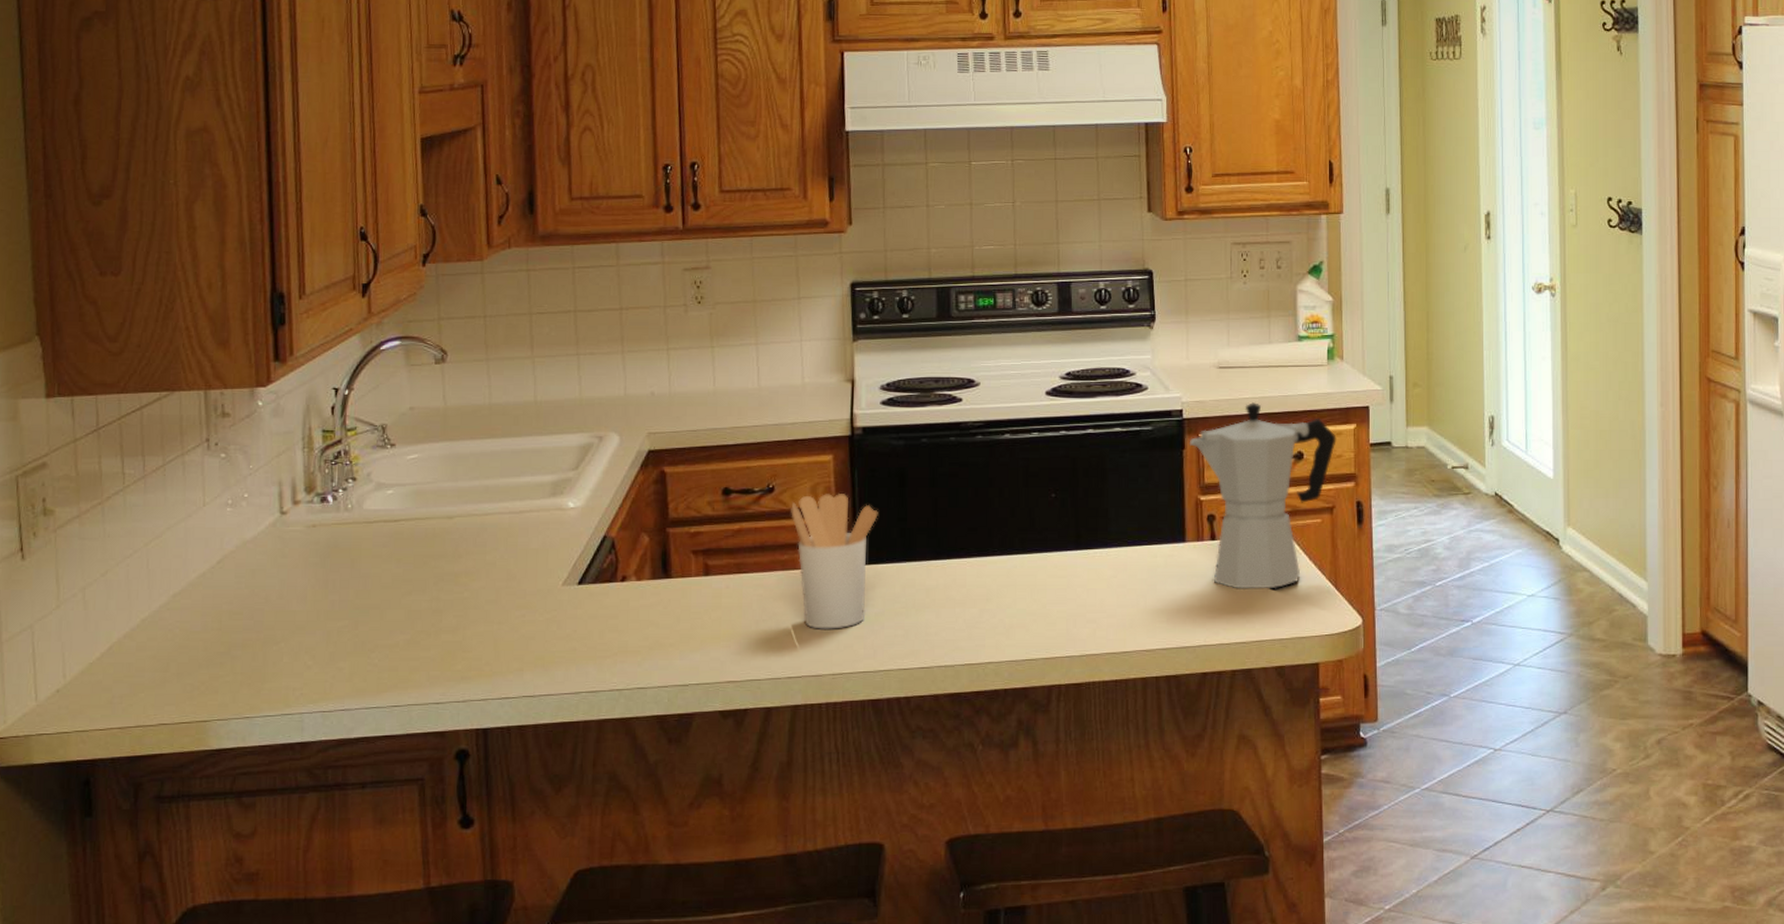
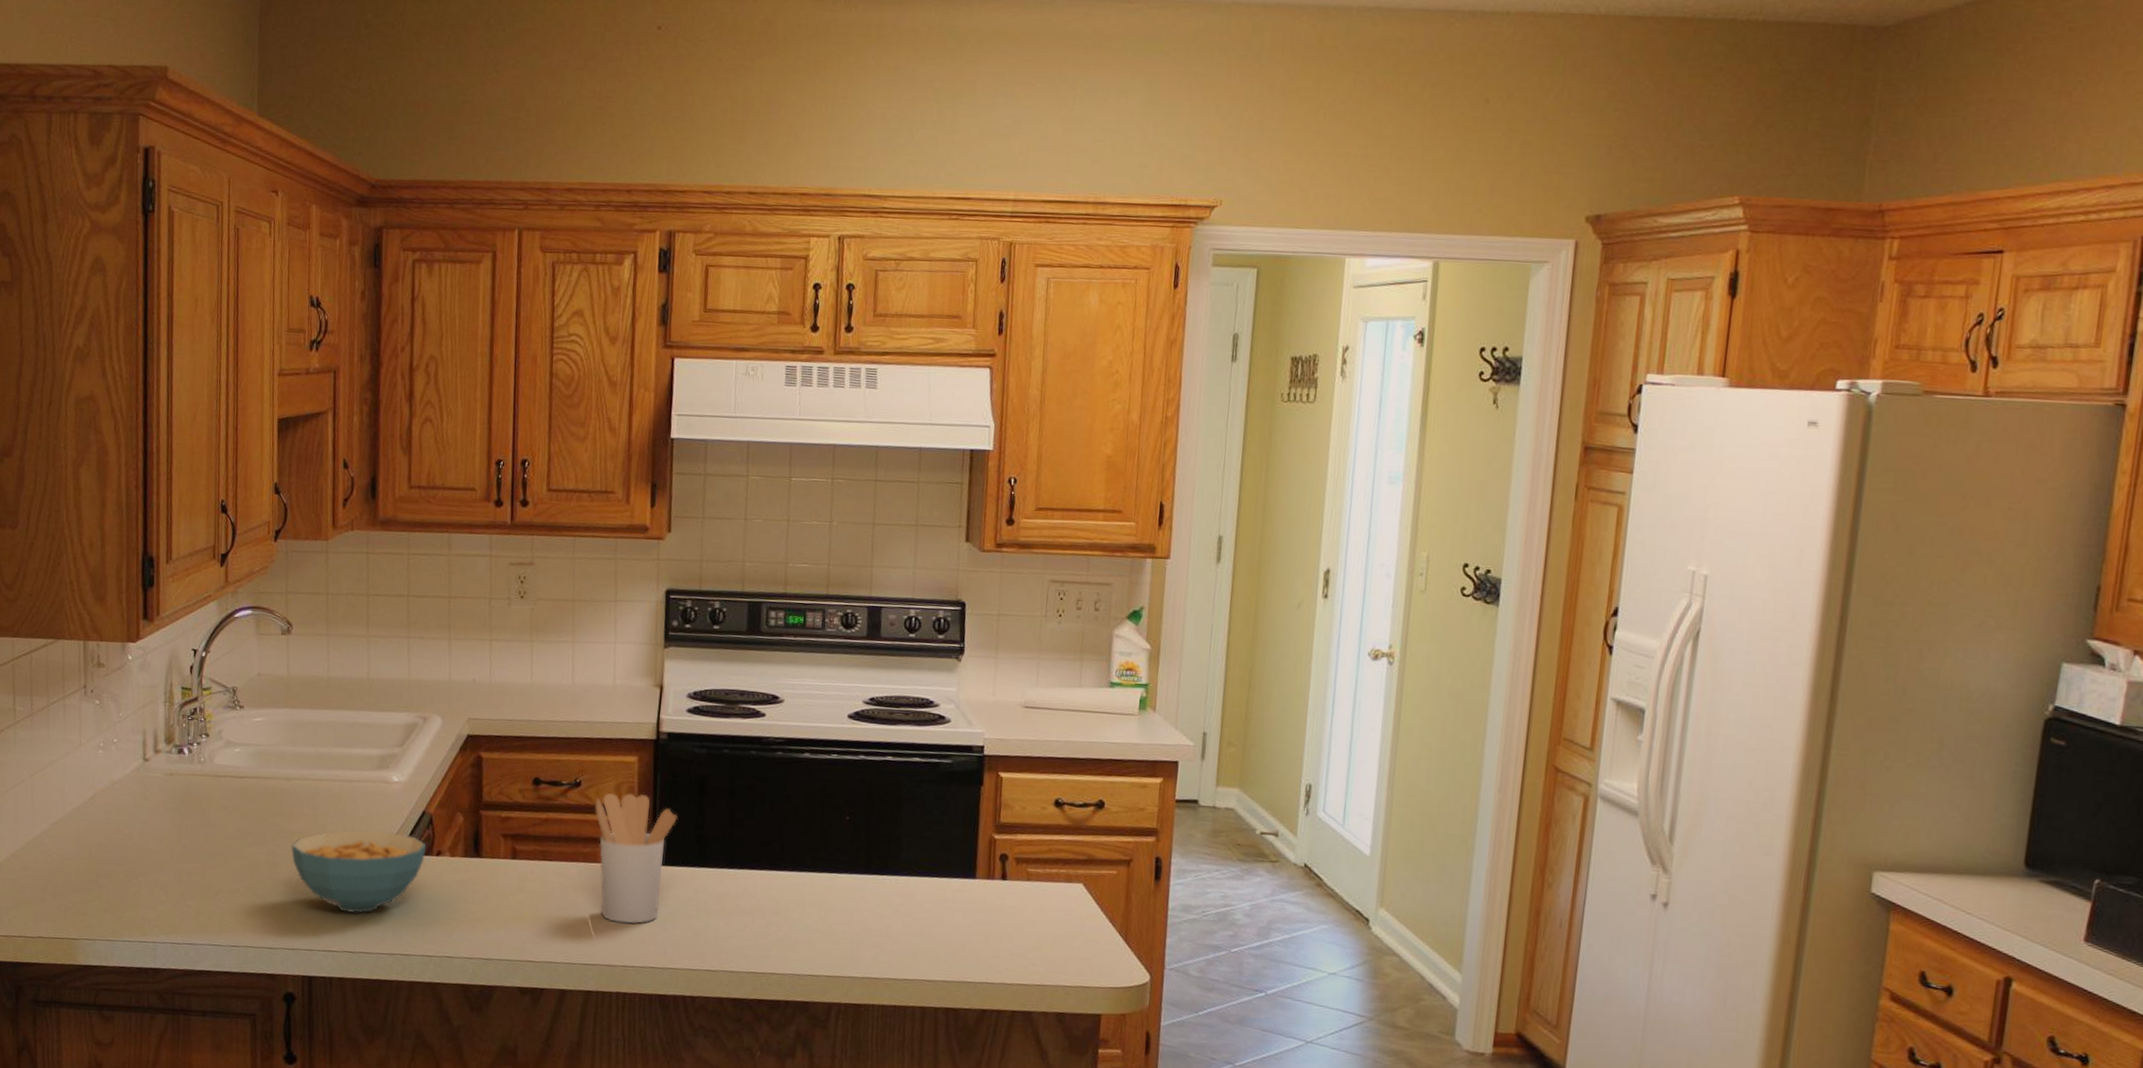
cereal bowl: none [456,562,610,653] -> present [291,830,426,913]
moka pot: present [1189,402,1337,589] -> none [987,745,1141,936]

